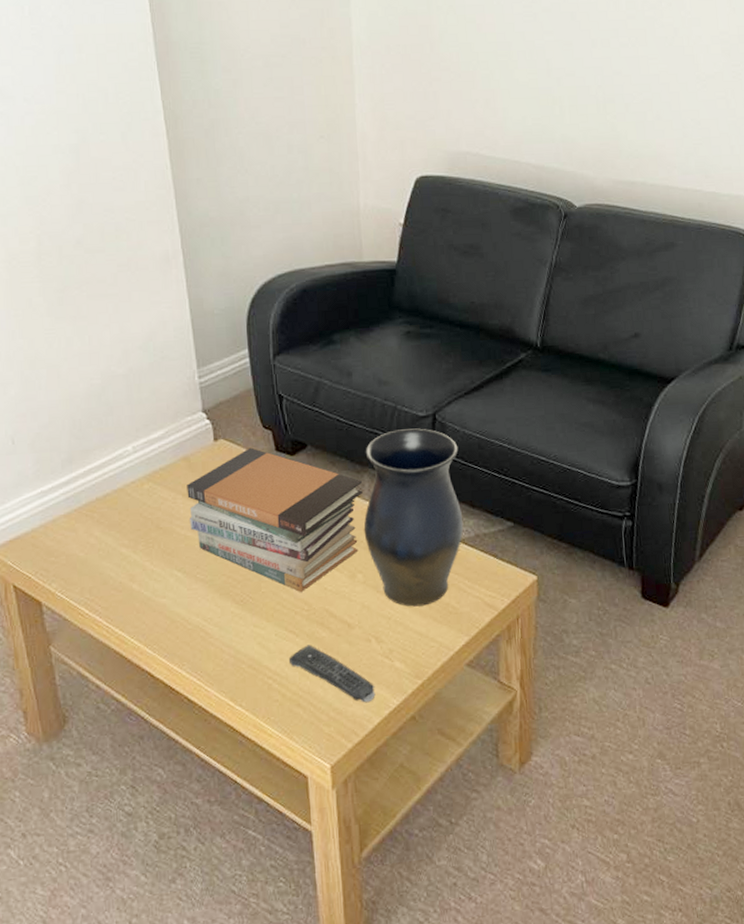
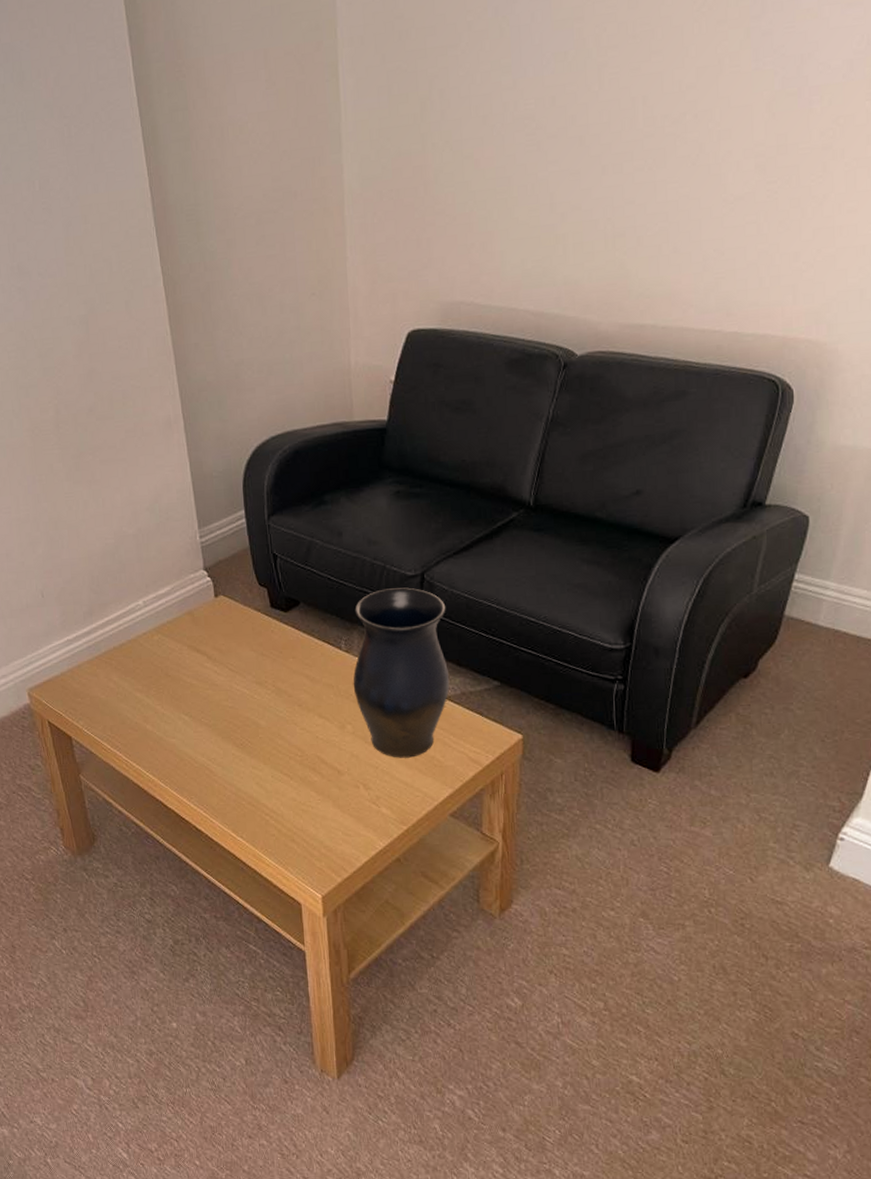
book stack: present [187,447,363,592] -> none [191,604,352,739]
remote control: present [289,645,376,703] -> none [284,787,363,843]

